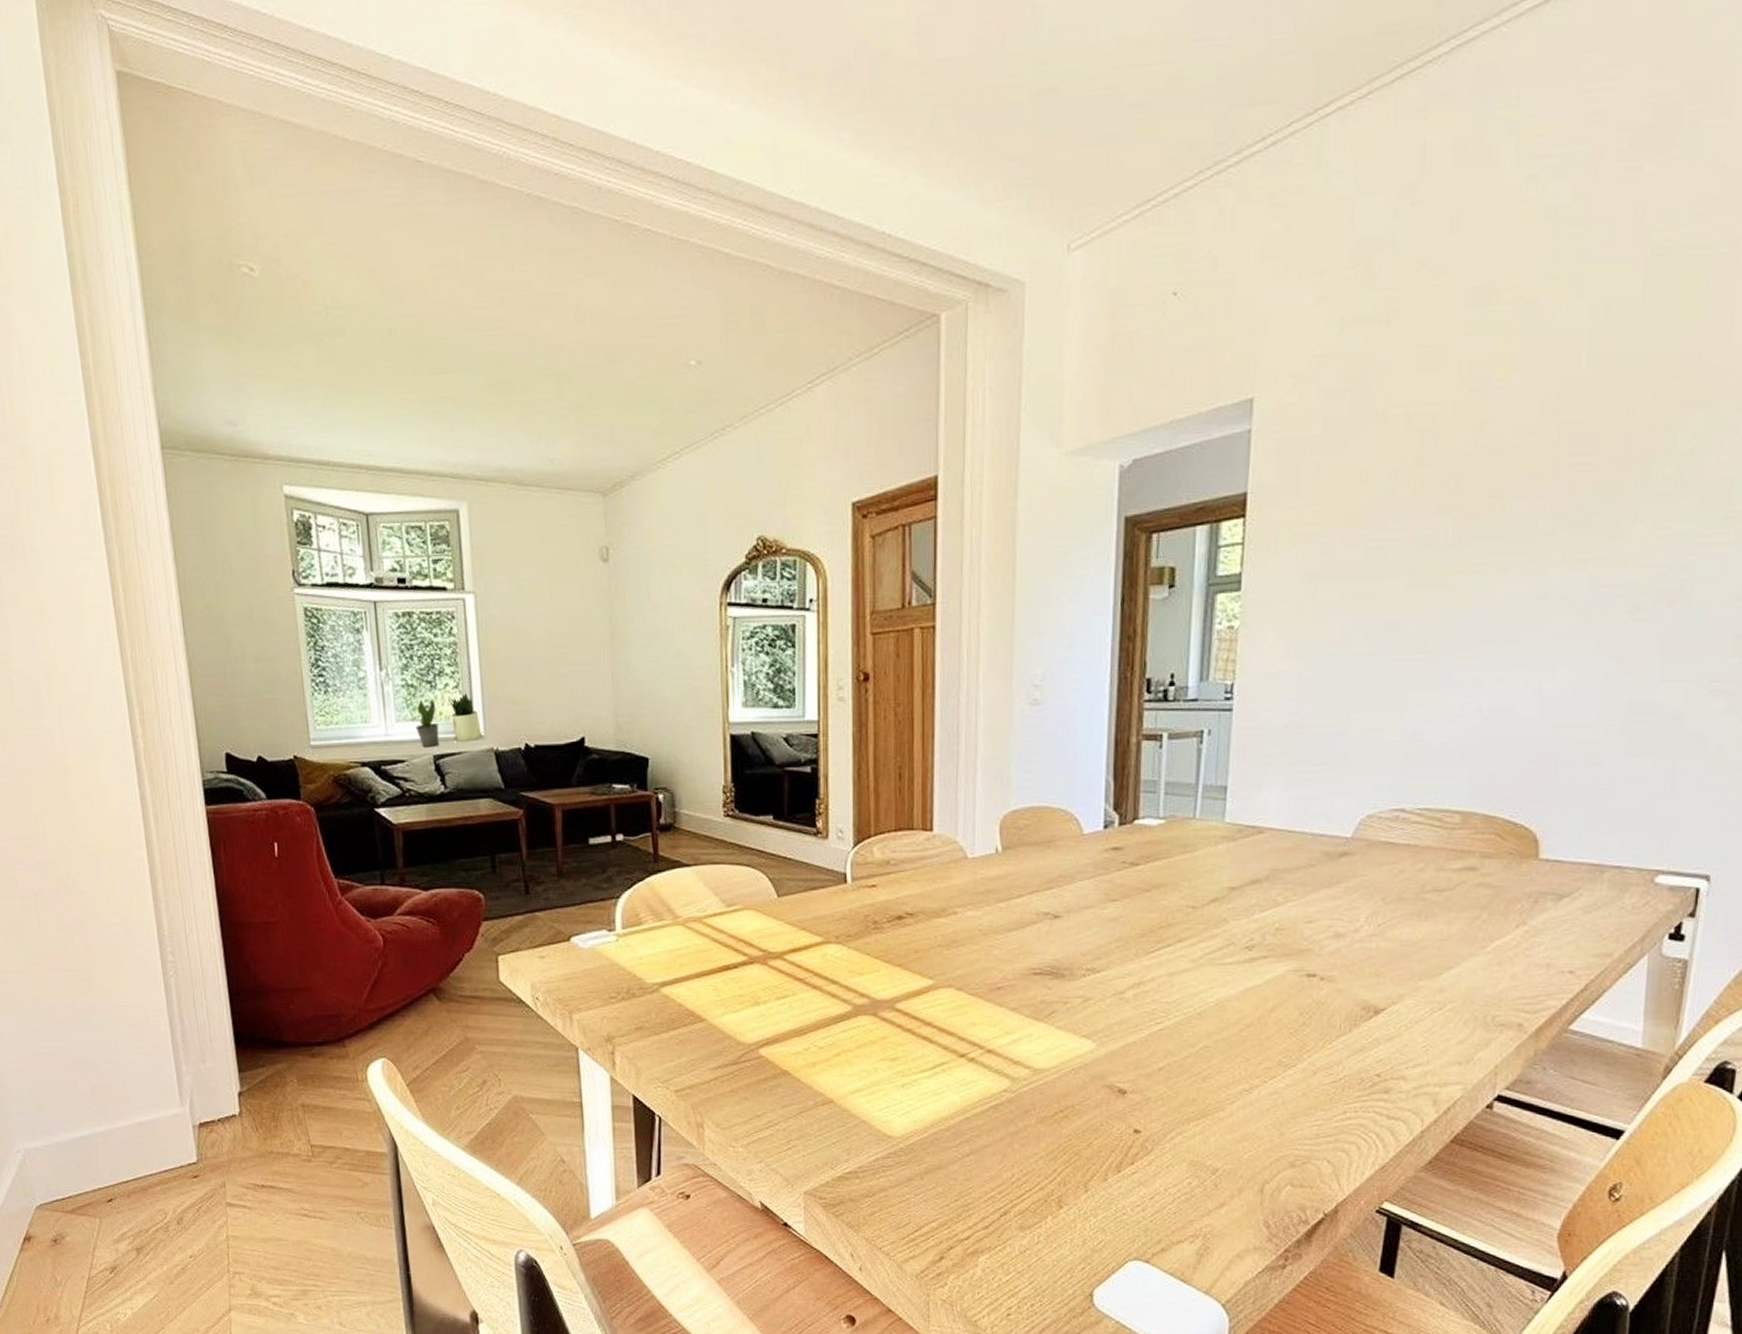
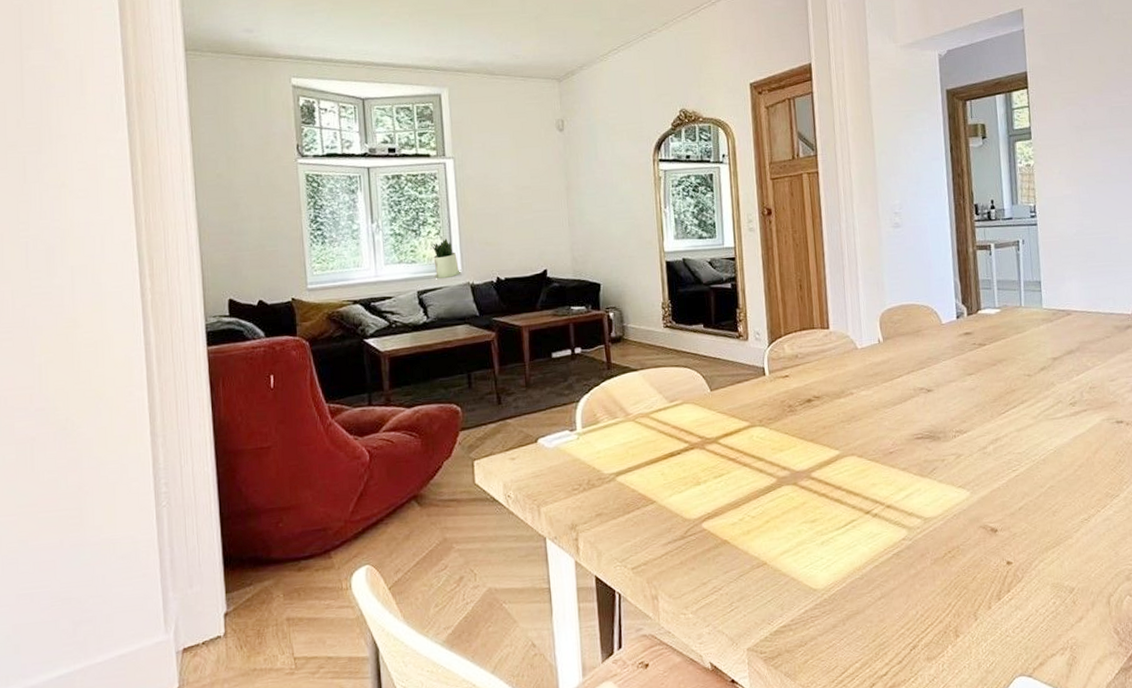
potted plant: present [415,699,440,748] -> none [402,244,423,285]

